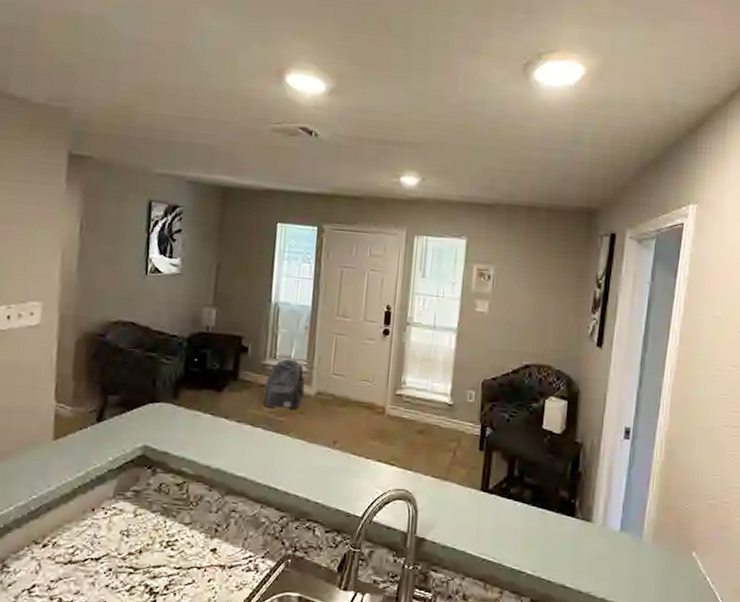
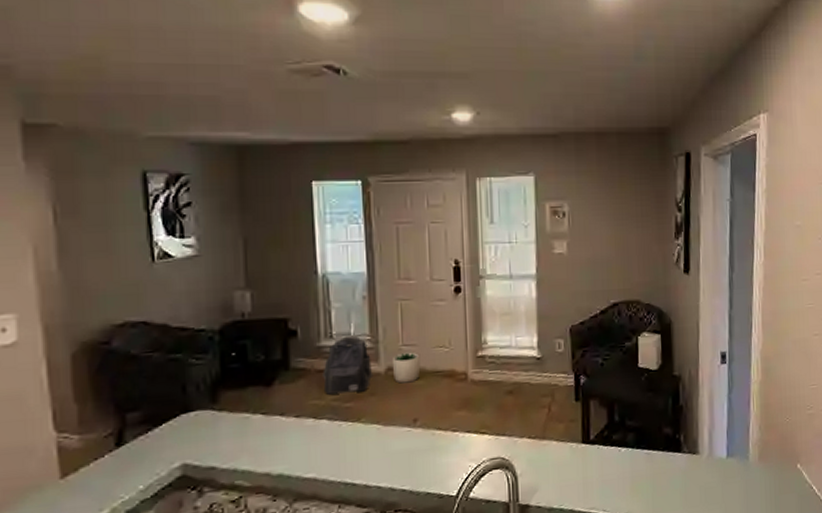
planter: none [321,380,346,408] -> present [393,352,420,384]

